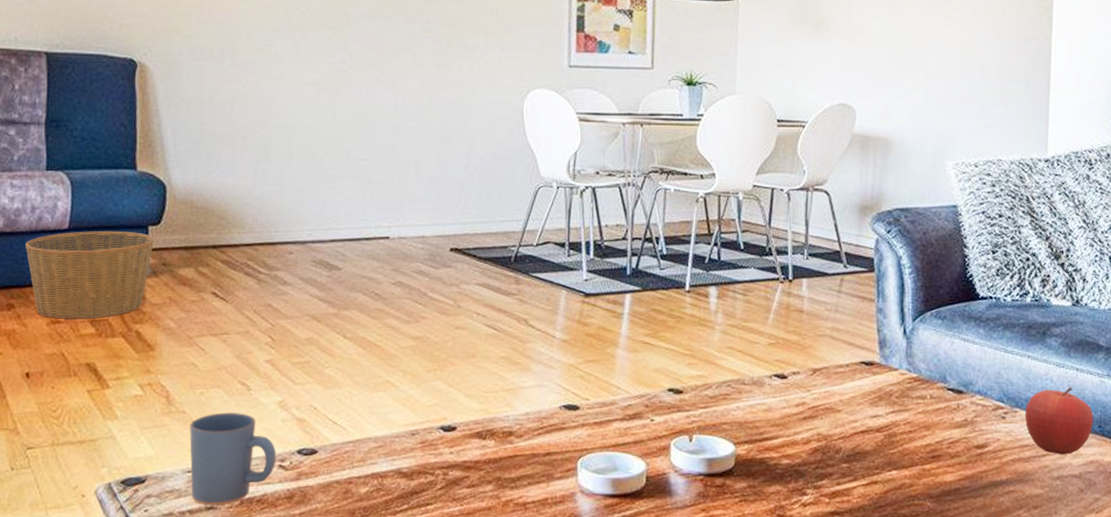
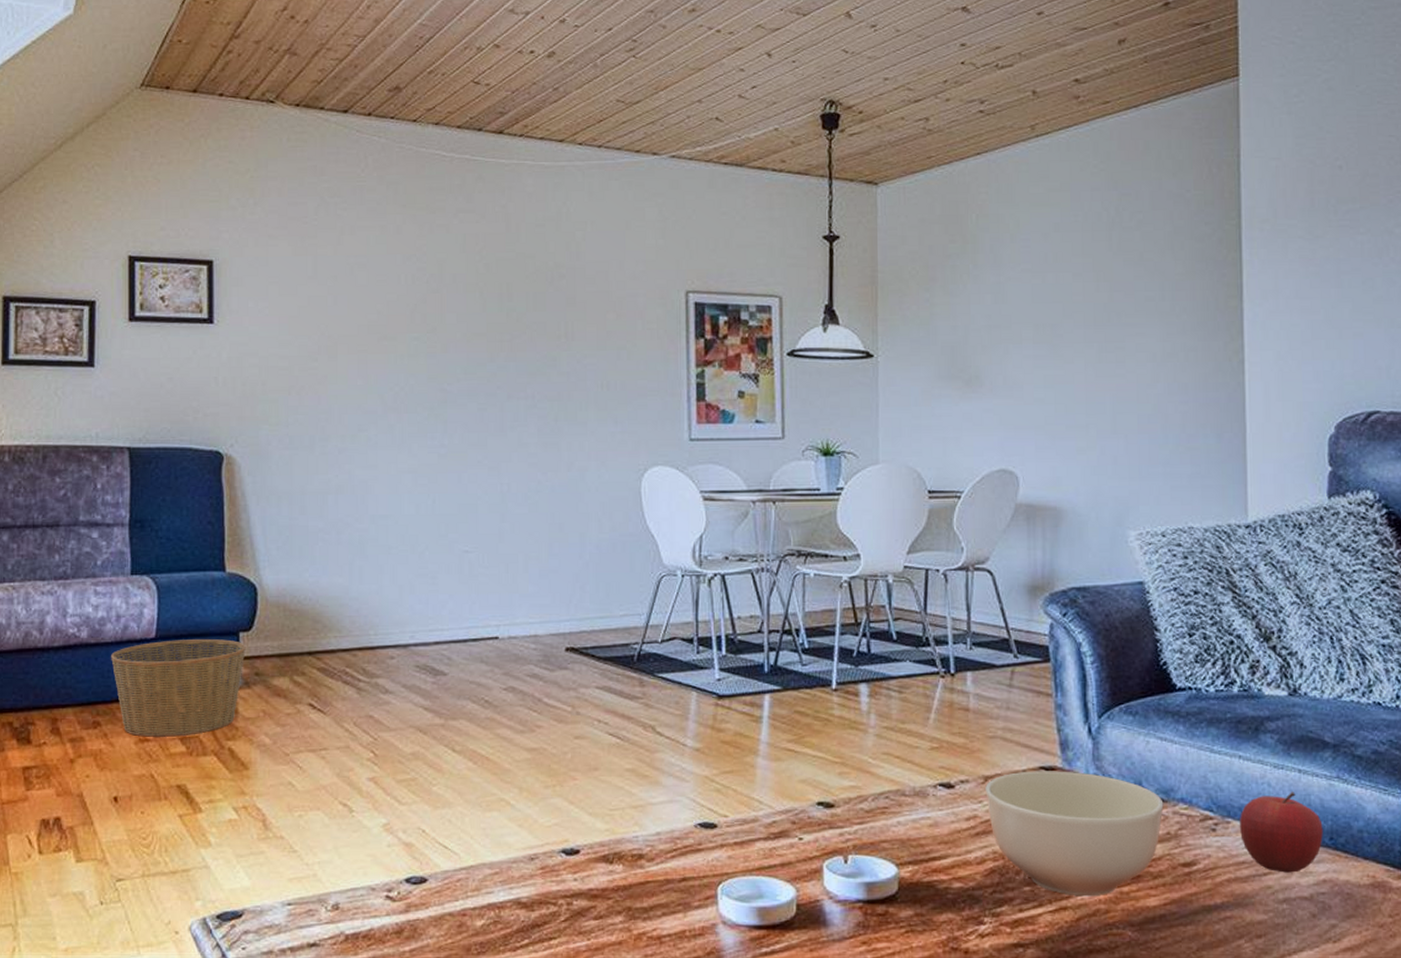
mug: present [190,413,276,506] -> none [289,838,383,942]
bowl: none [813,365,963,473] -> present [985,771,1164,897]

